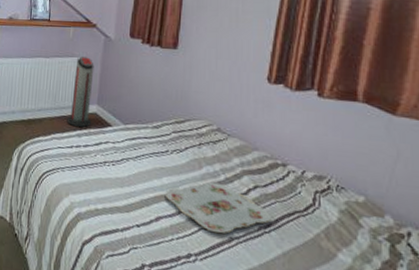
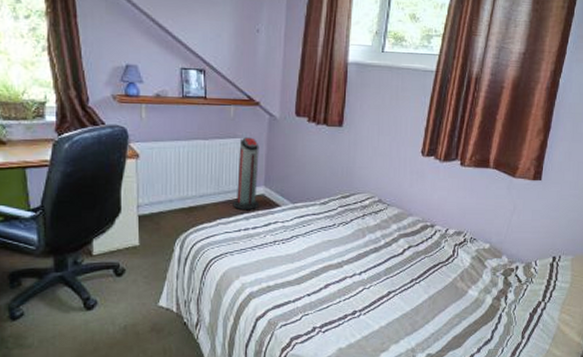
serving tray: present [165,182,272,234] -> none [332,247,421,290]

